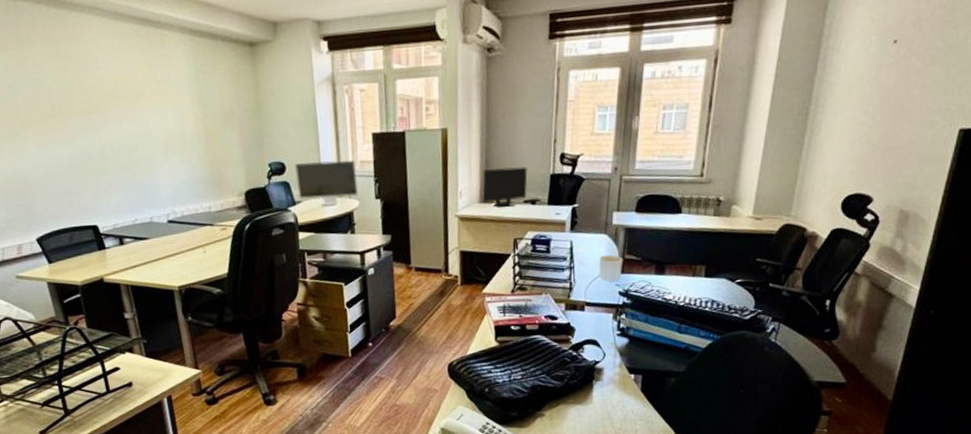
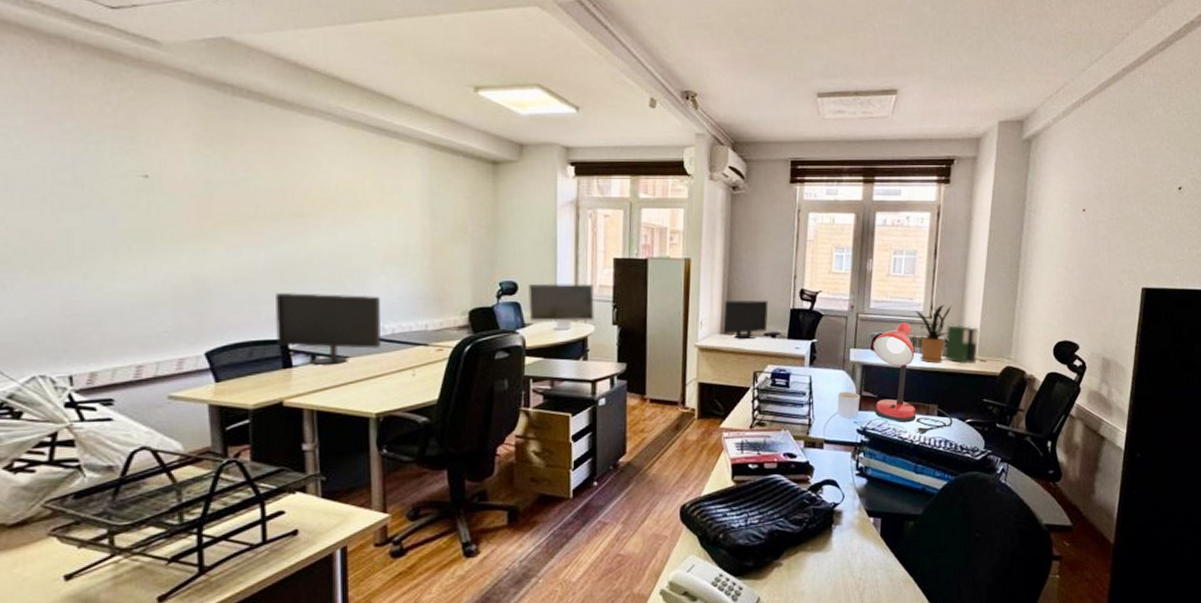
computer monitor: none [82,181,174,247] -> present [274,293,381,366]
desk lamp: none [636,182,721,295] -> present [872,322,953,434]
house plant: none [682,161,727,224] -> present [913,305,952,364]
binder: none [716,182,756,224] -> present [945,325,979,365]

